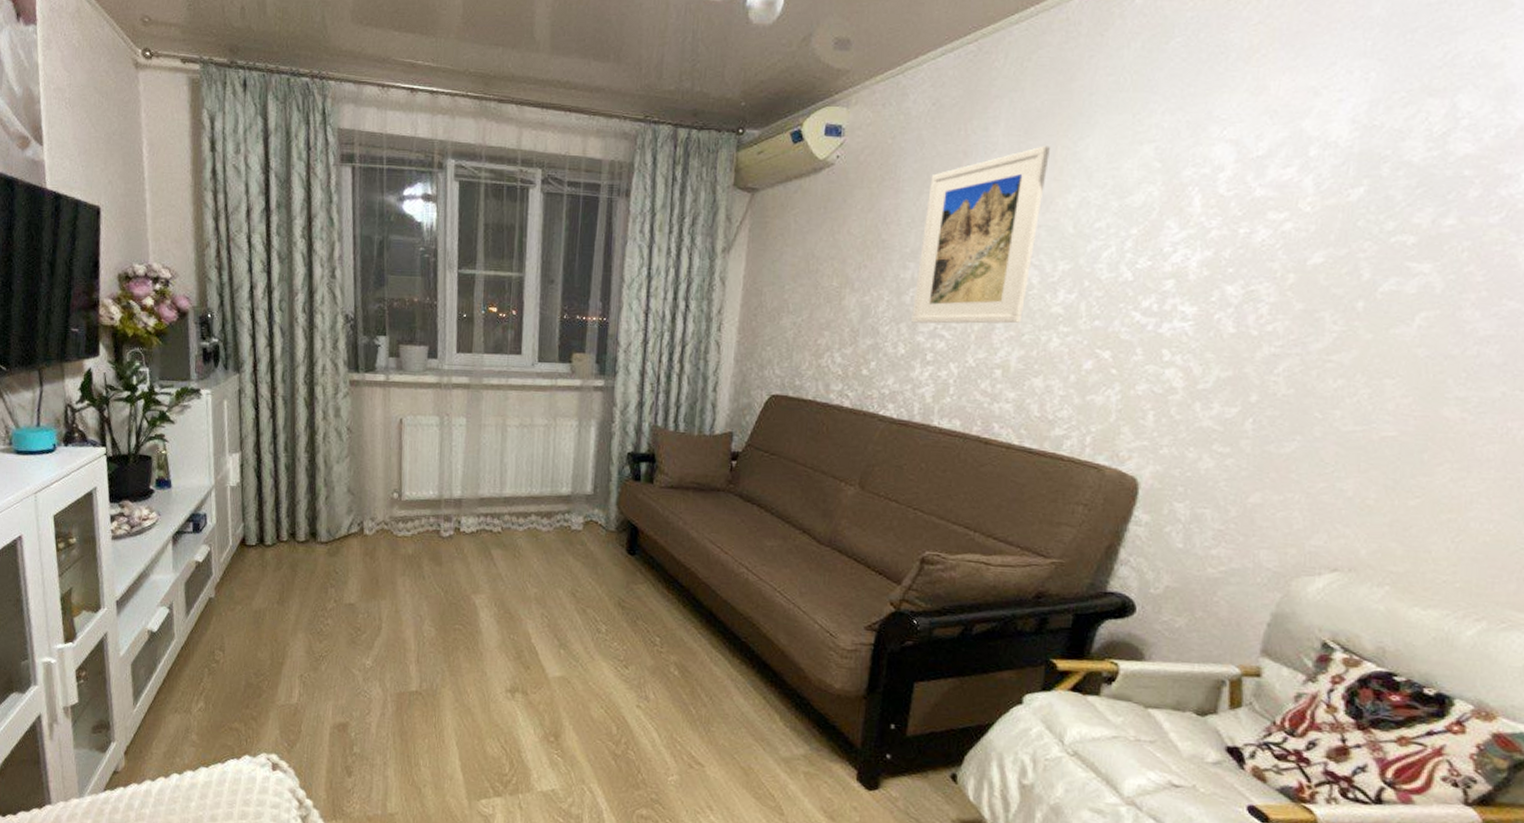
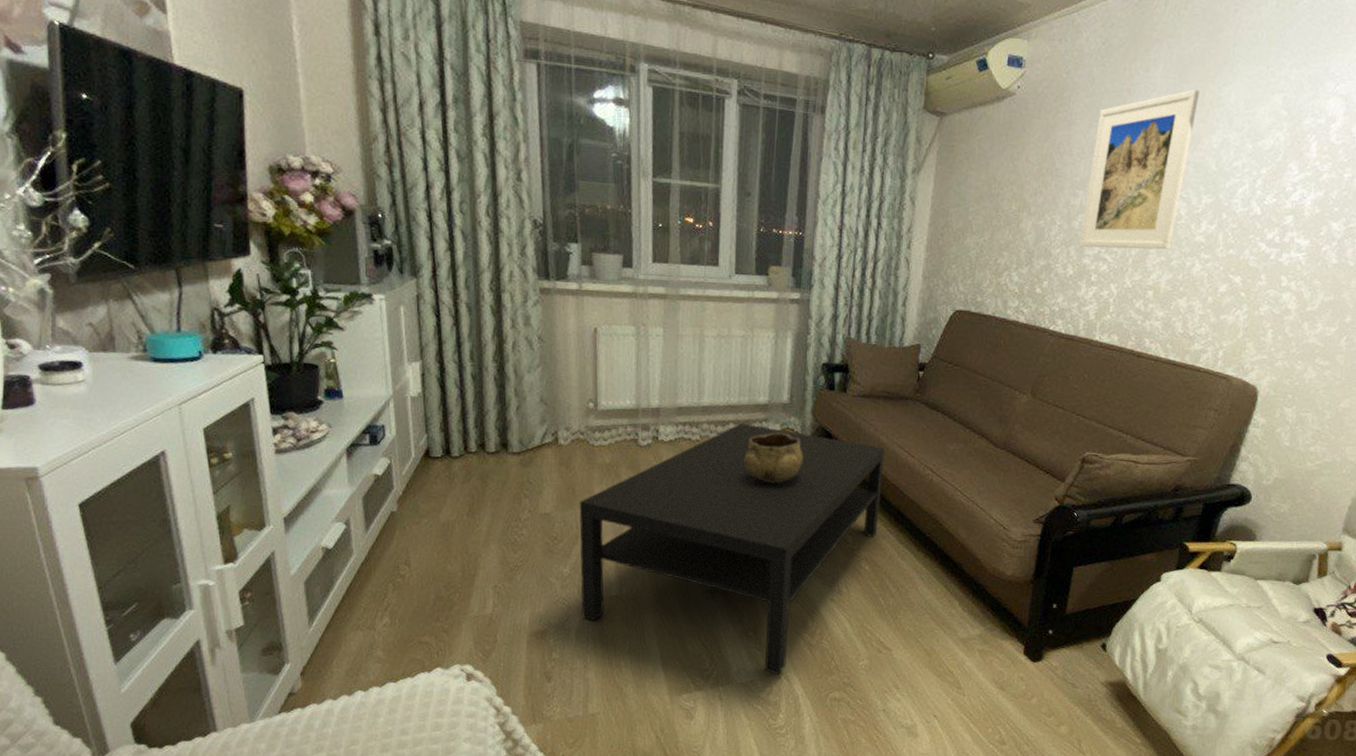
coffee table: none [382,514,695,785] -> present [579,423,885,675]
decorative bowl: none [546,525,608,579] -> present [744,432,804,483]

